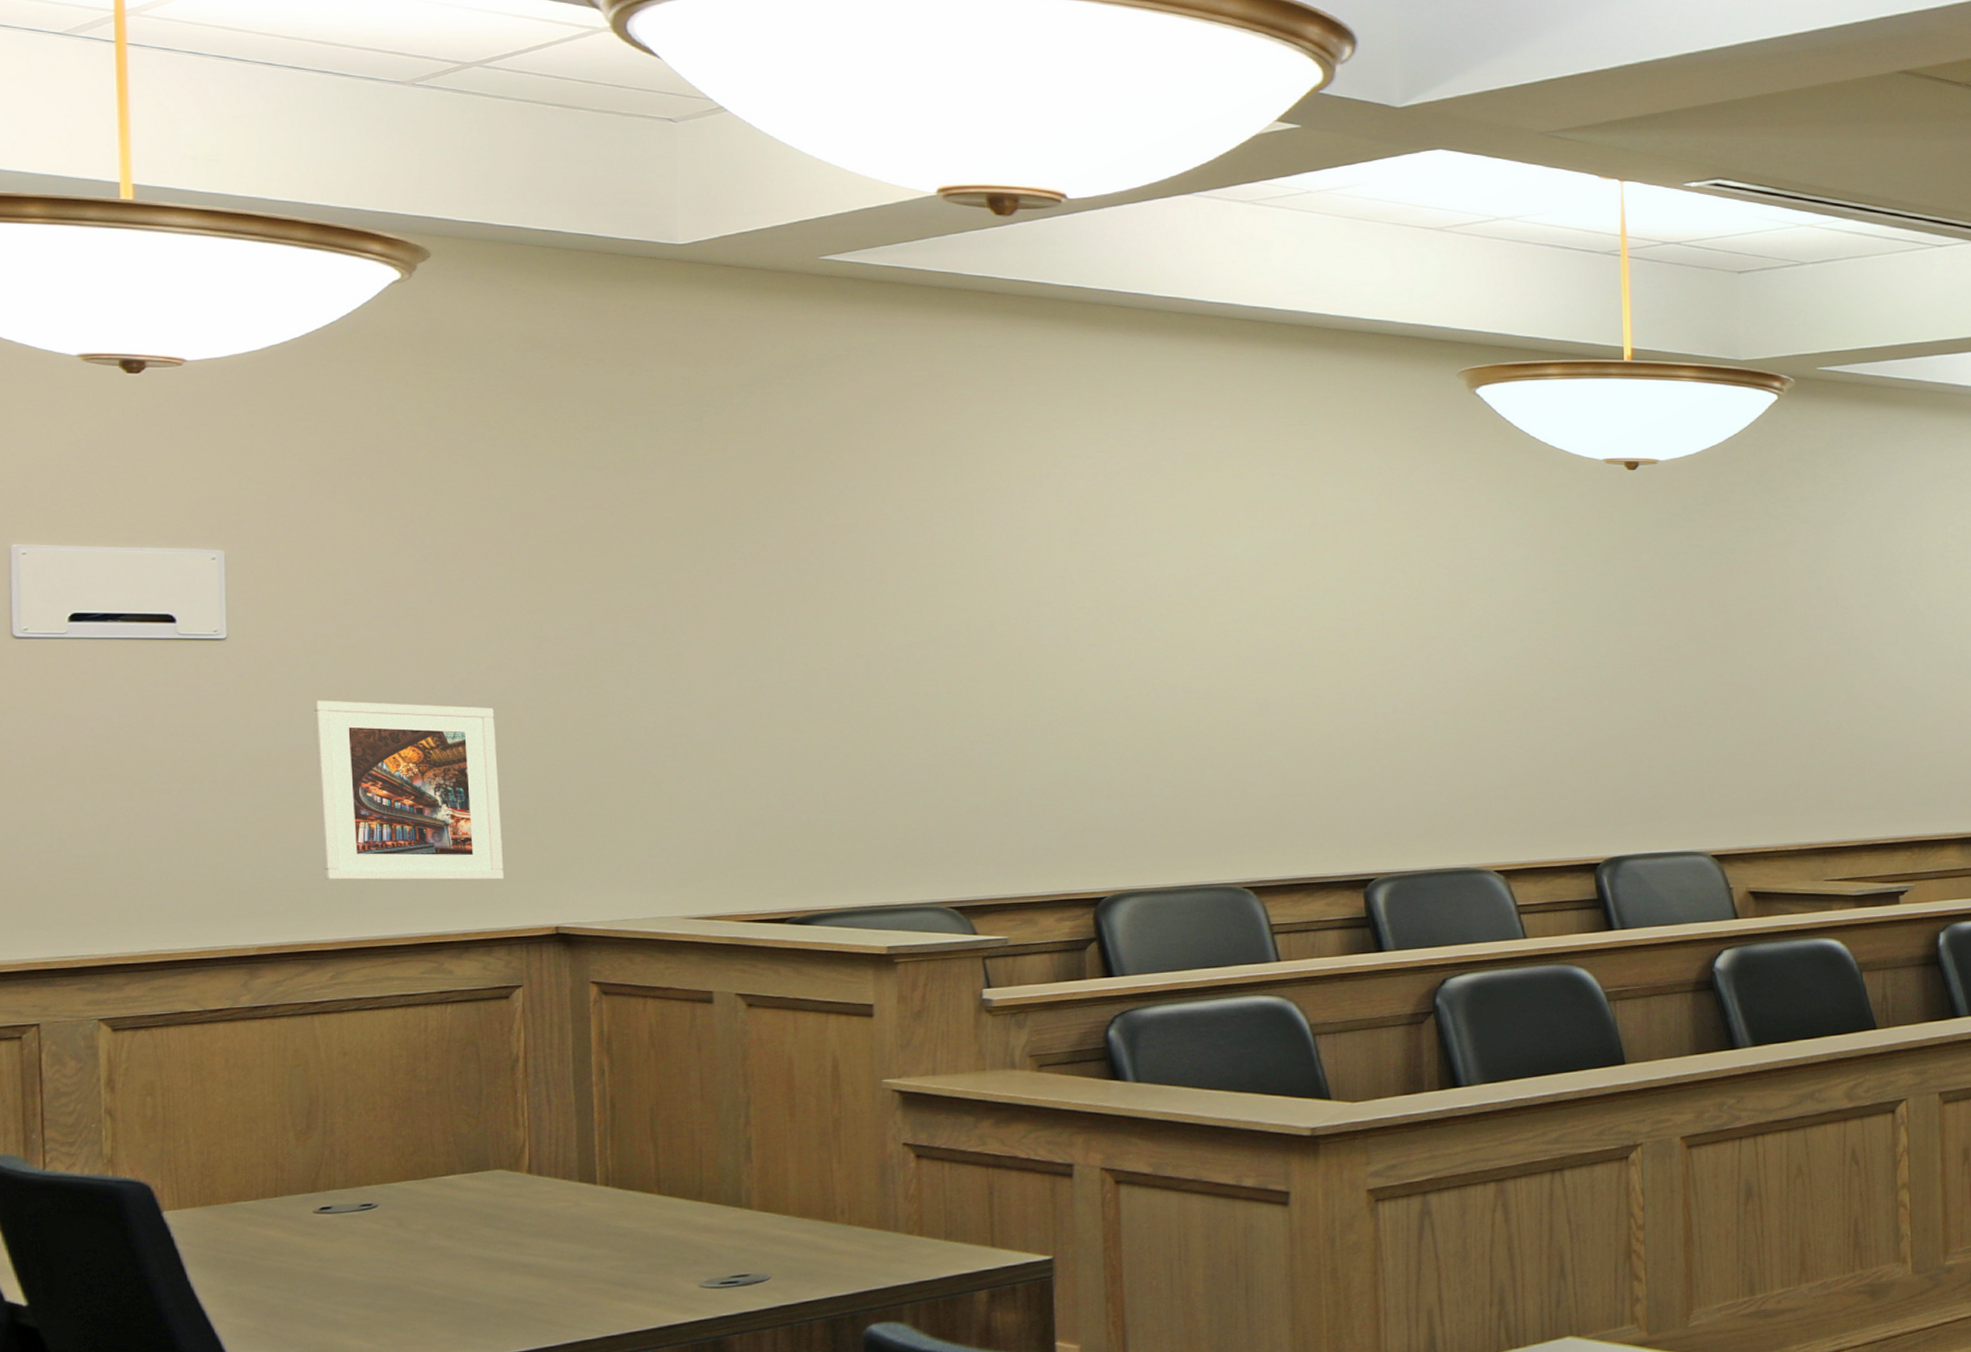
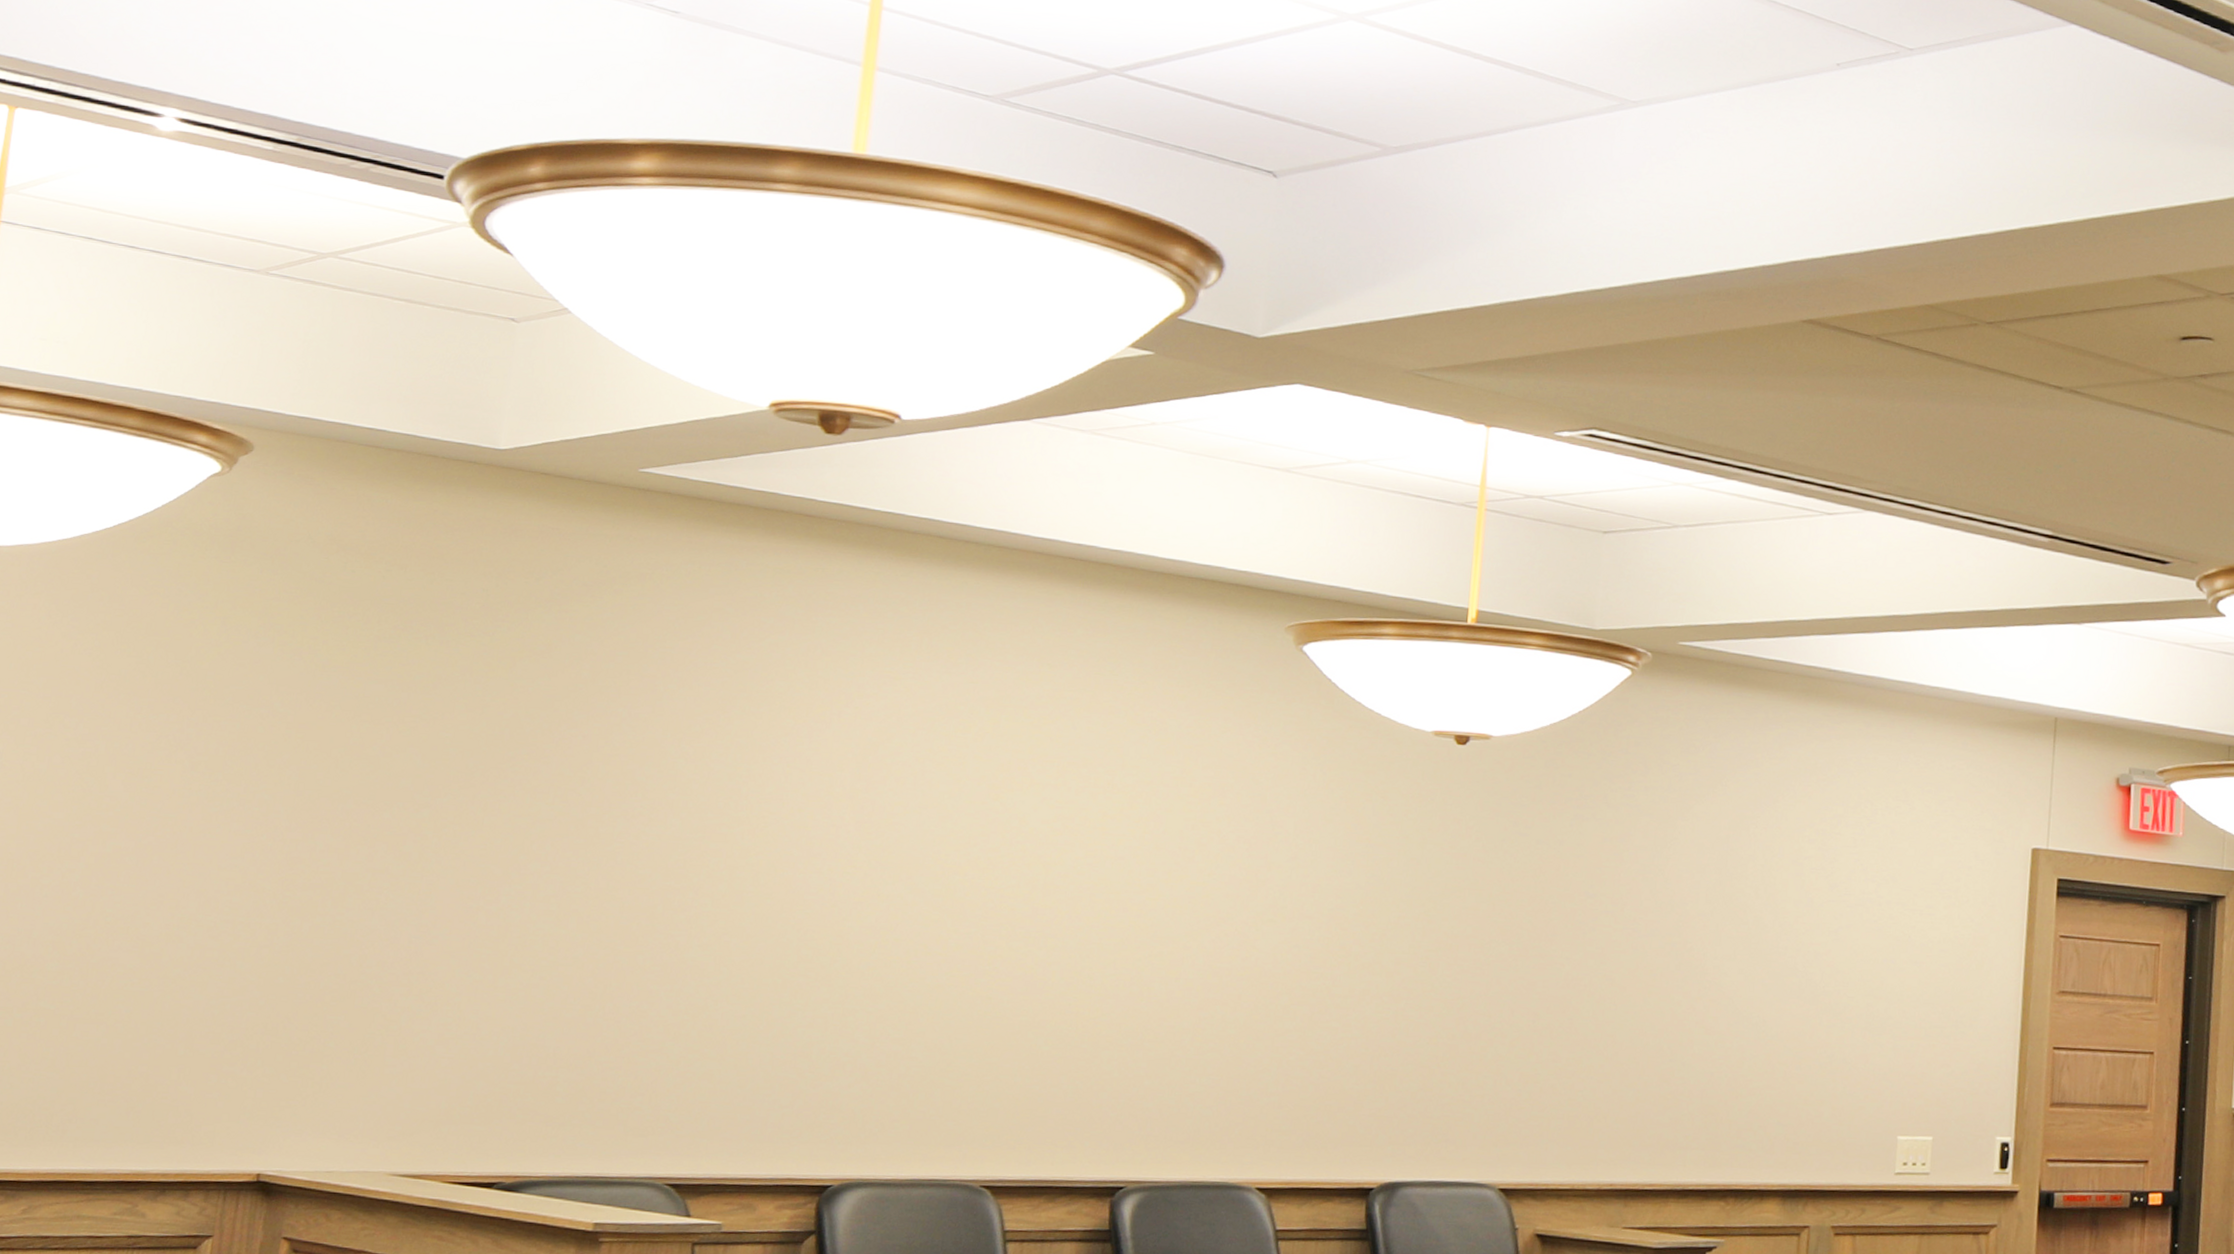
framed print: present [312,700,505,881] -> none [35,909,235,1118]

